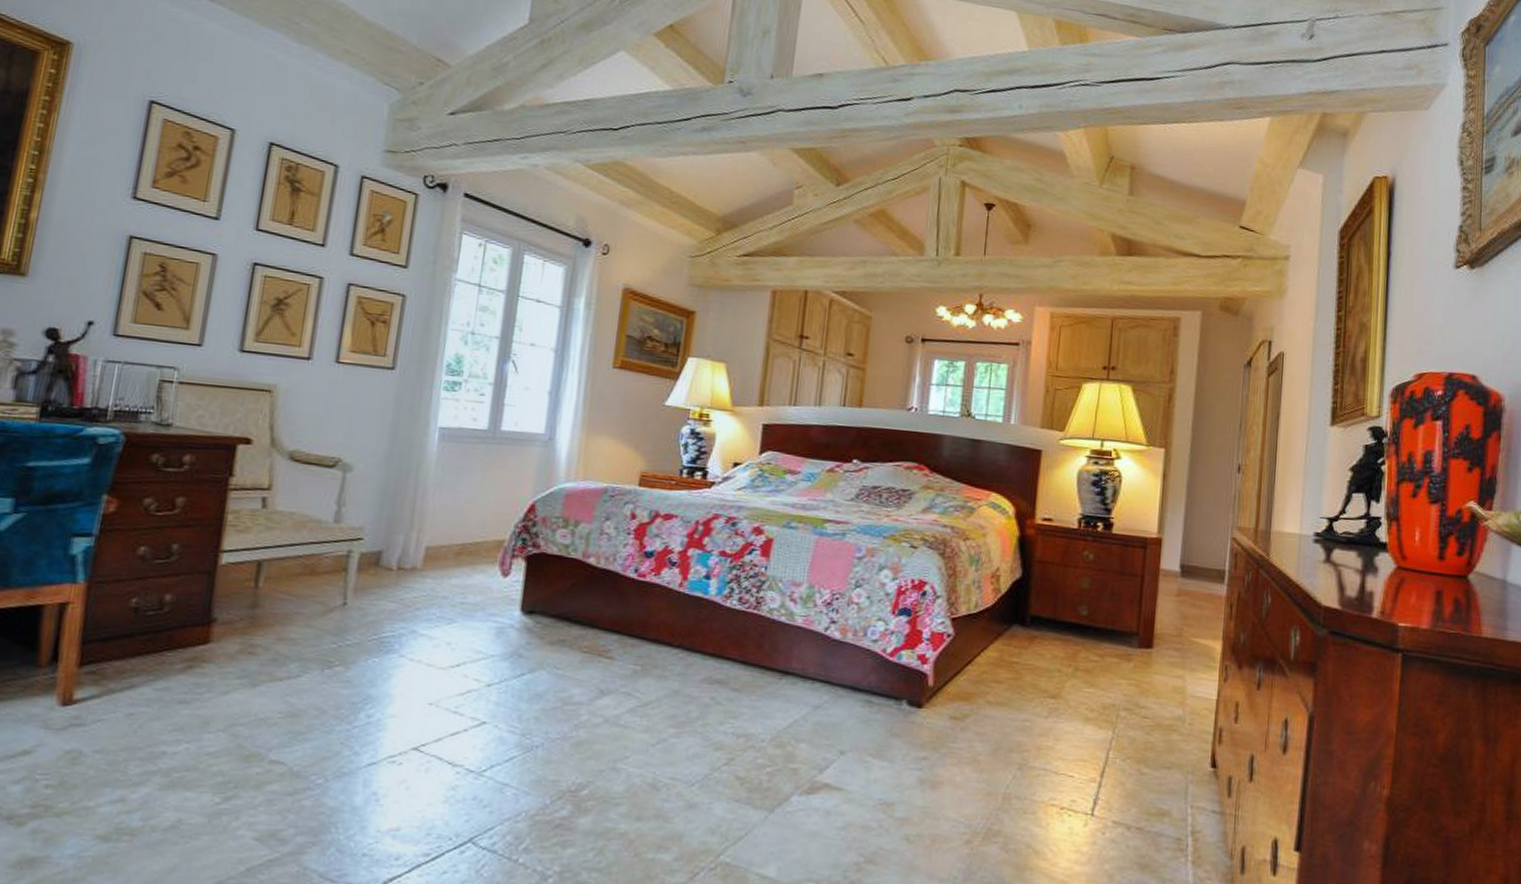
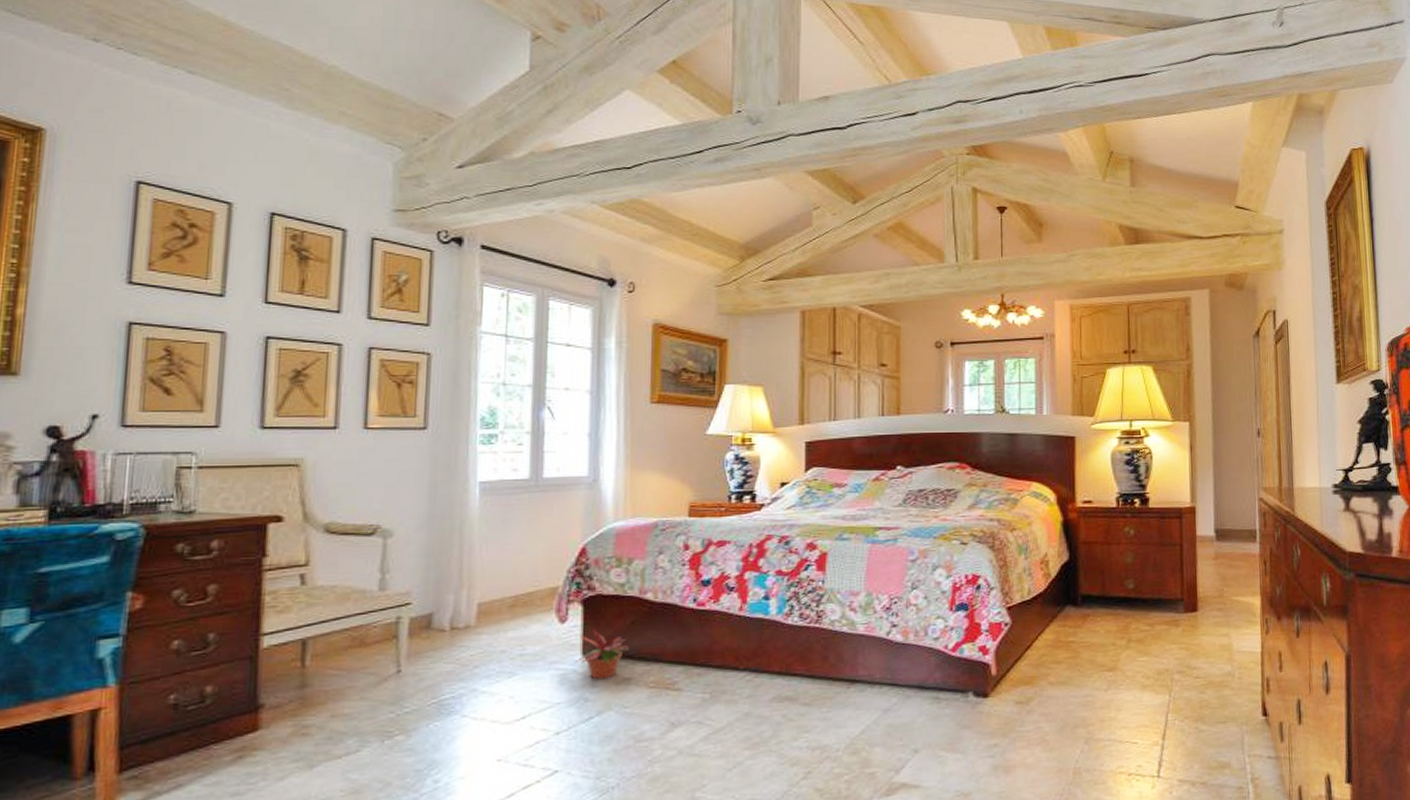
potted plant: none [512,586,567,638] -> present [574,628,629,680]

